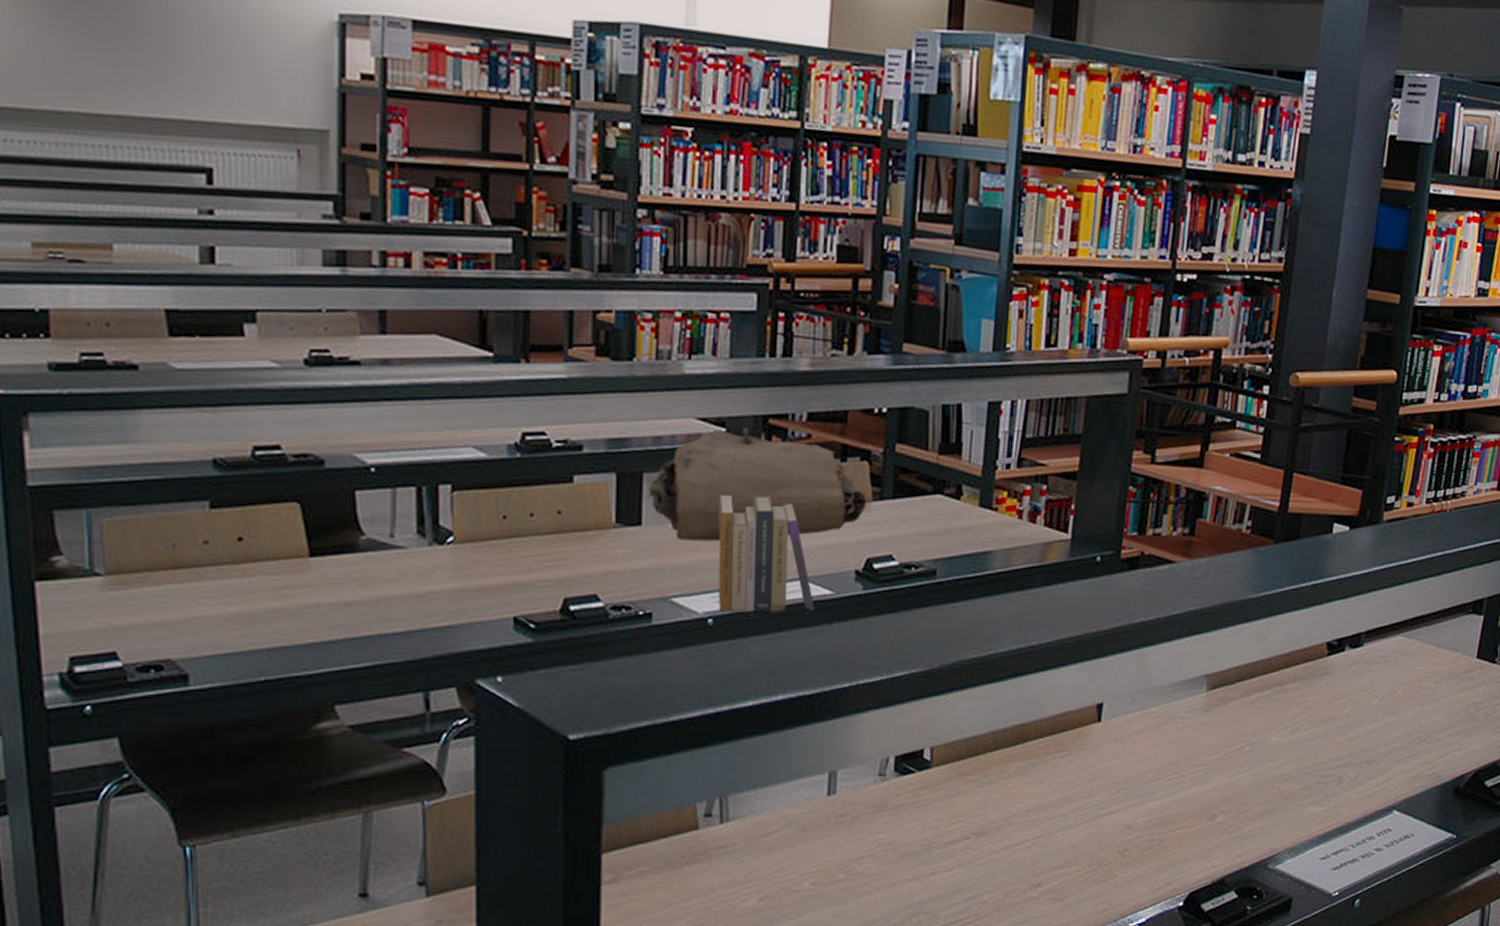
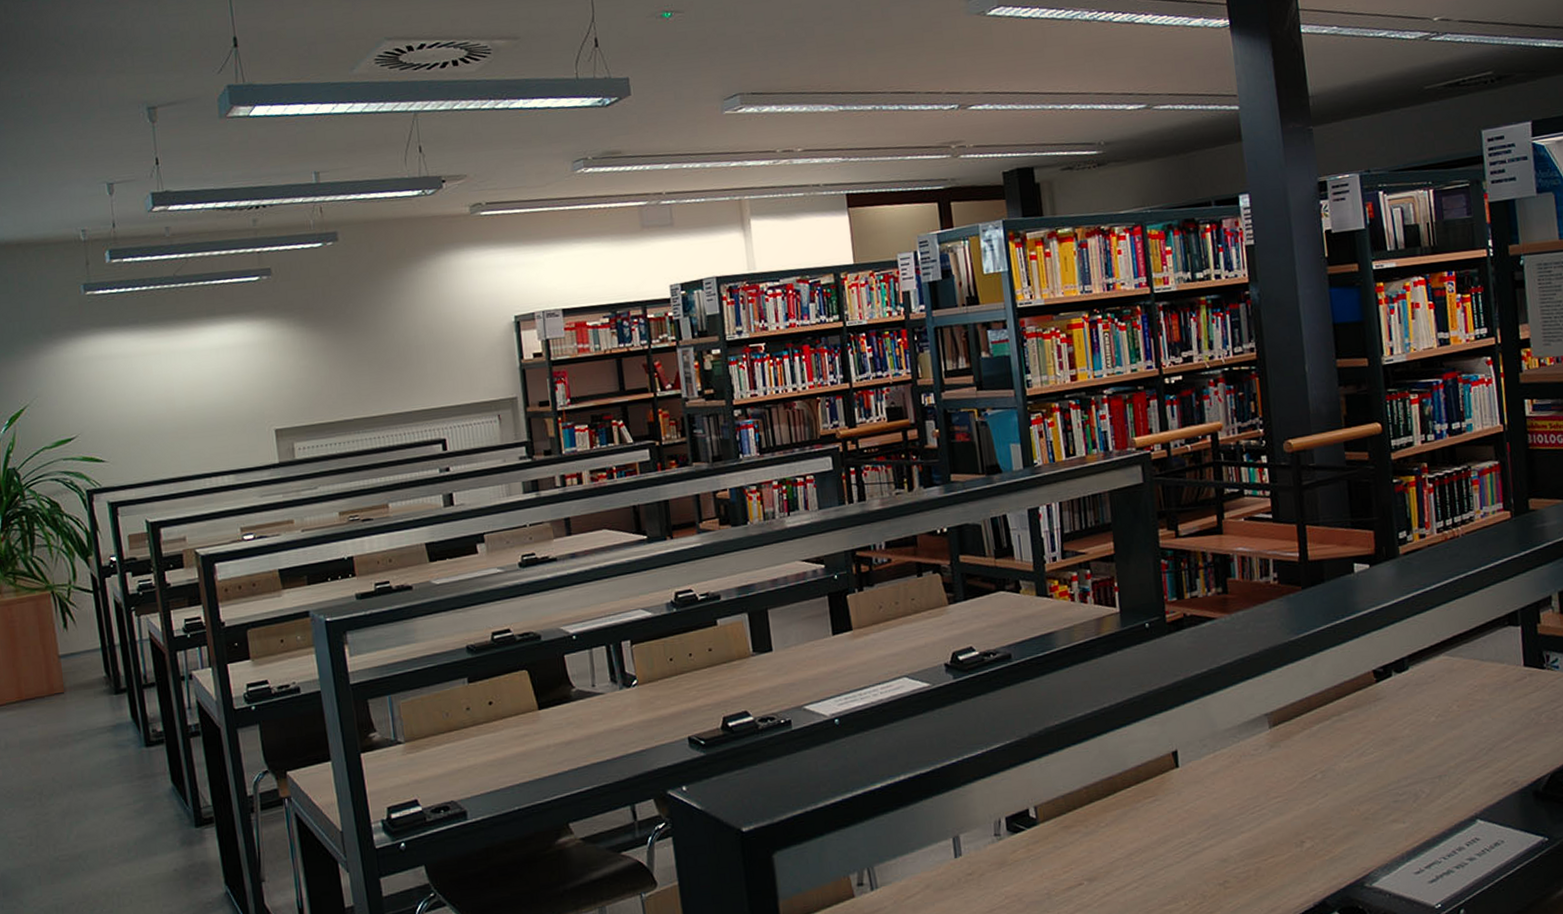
bag: present [648,427,867,541] -> none [773,561,945,659]
books: present [718,495,815,613] -> none [829,612,918,711]

